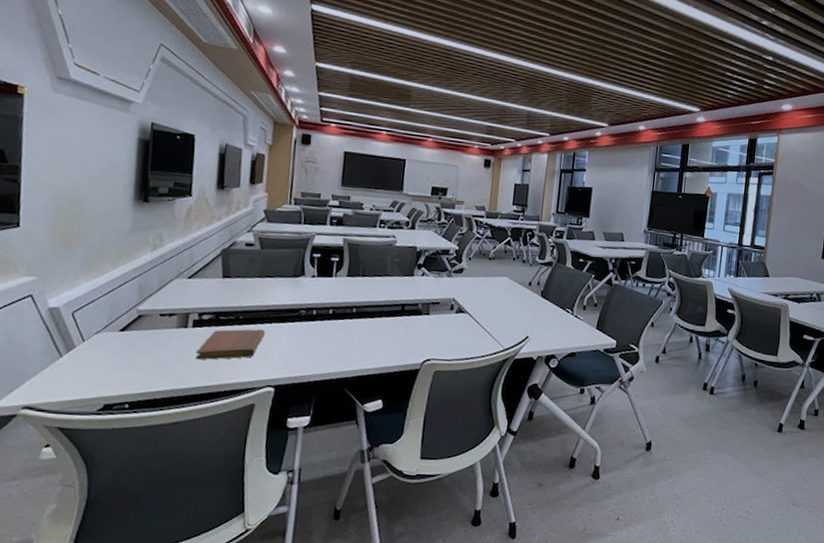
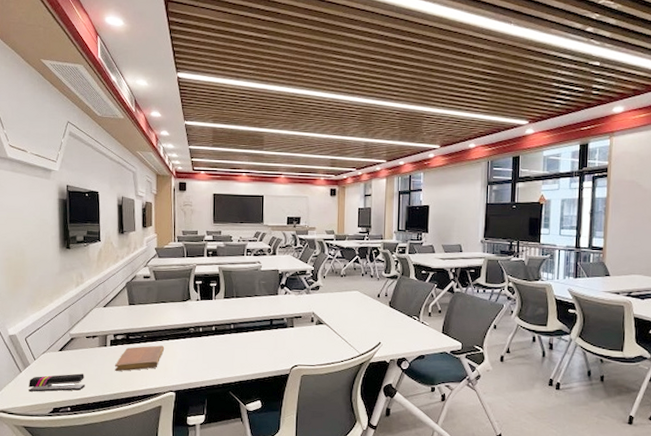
stapler: none [70,360,153,383] -> present [29,373,85,392]

